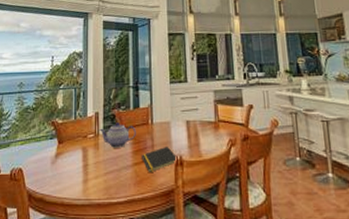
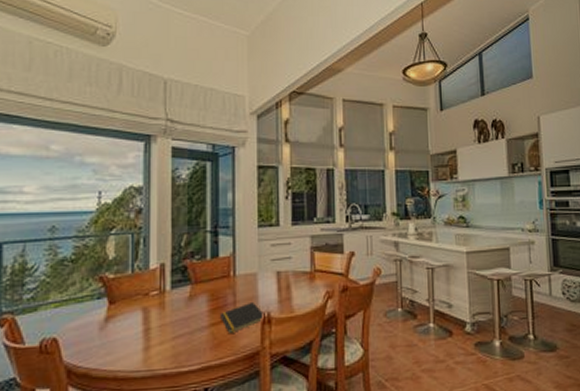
teapot: present [100,122,136,148] -> none [166,275,214,307]

